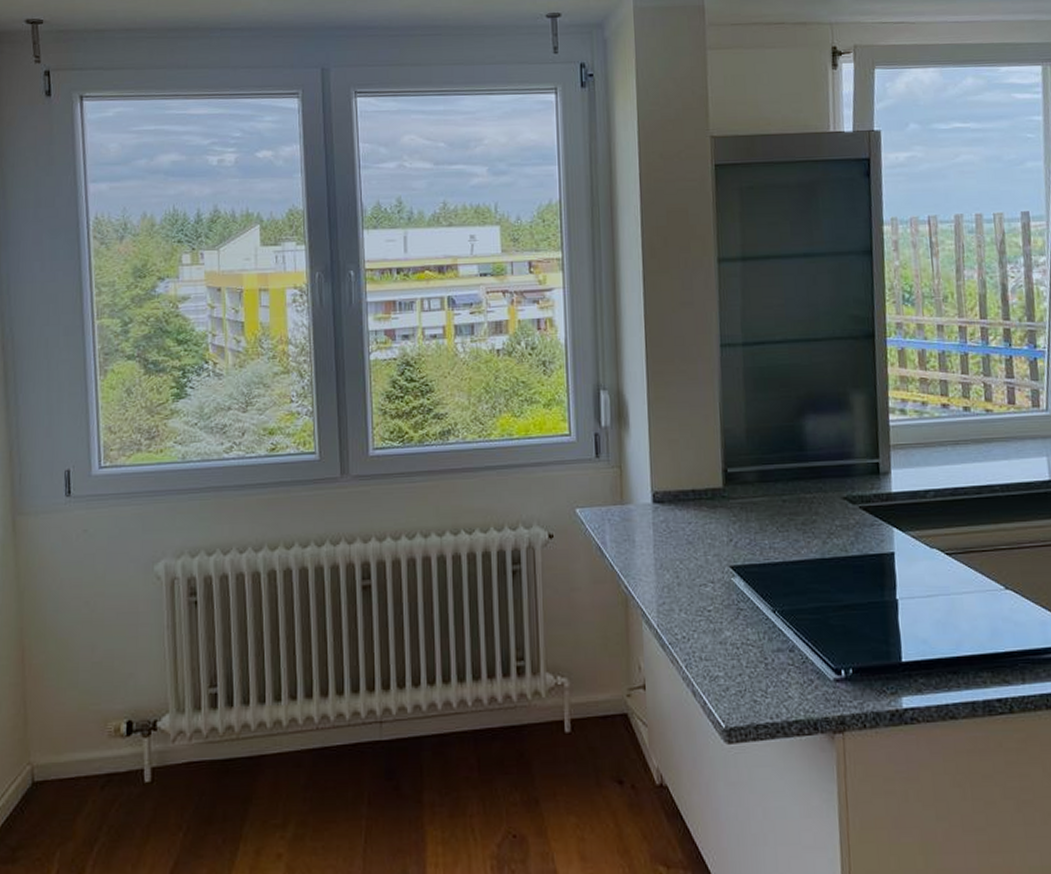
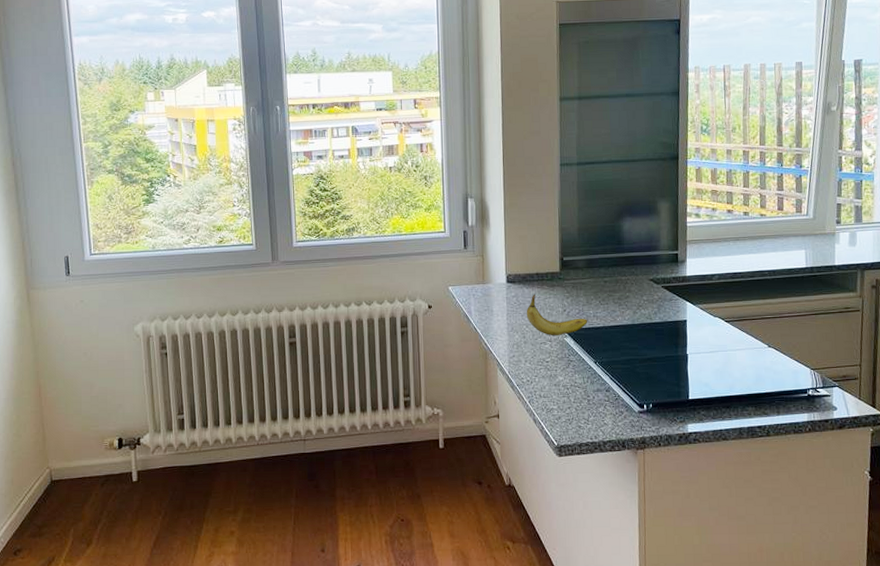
fruit: none [679,518,763,574] -> present [526,294,588,335]

